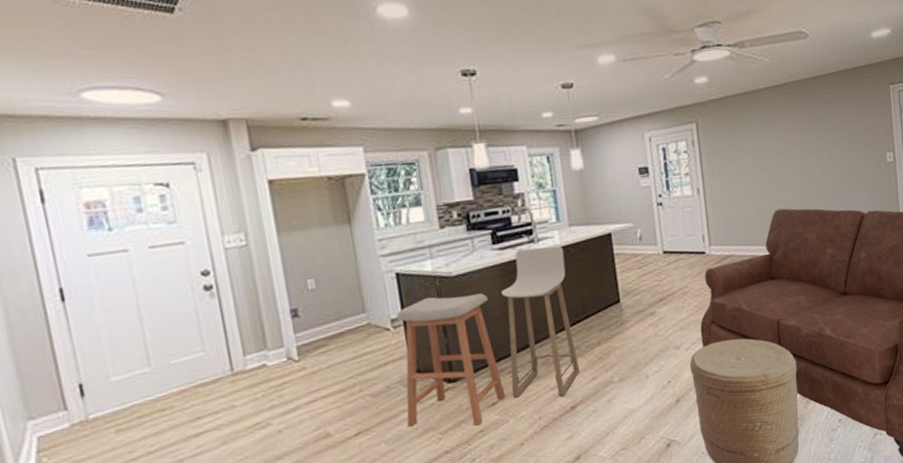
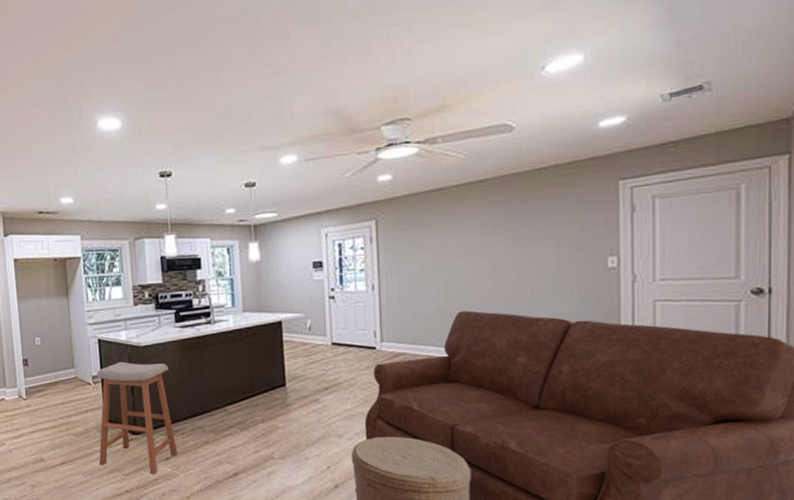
bar stool: present [500,245,580,398] -> none [179,328,244,462]

